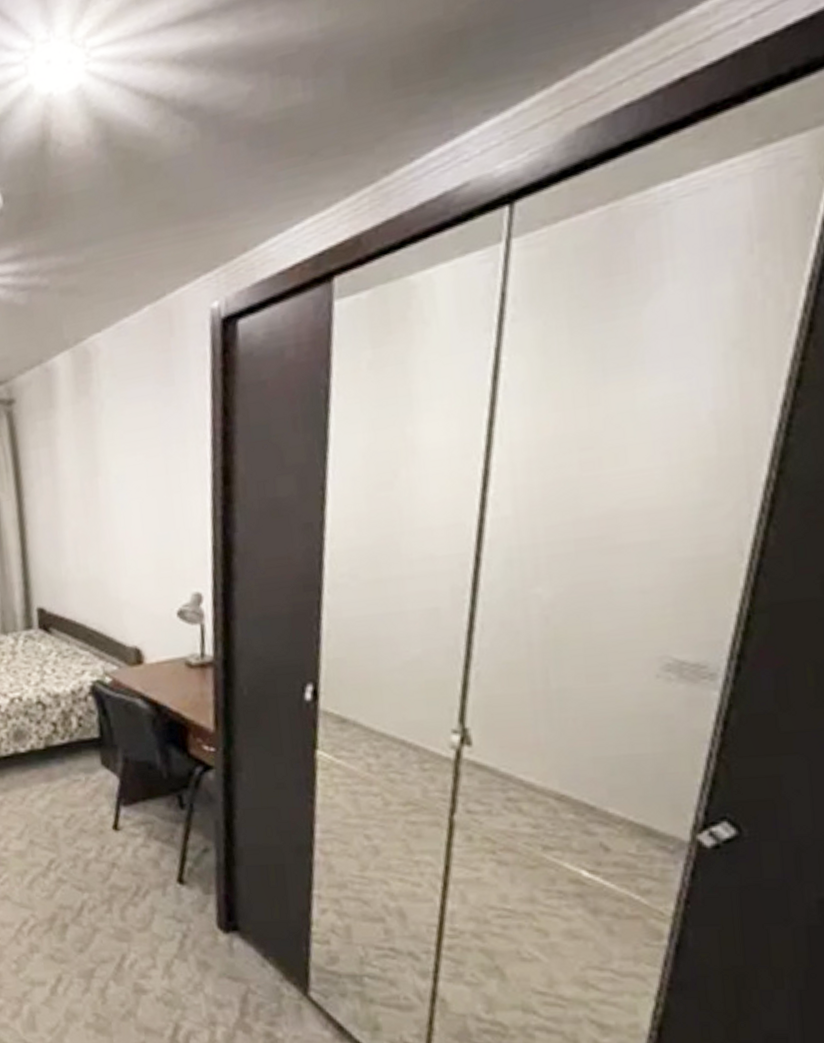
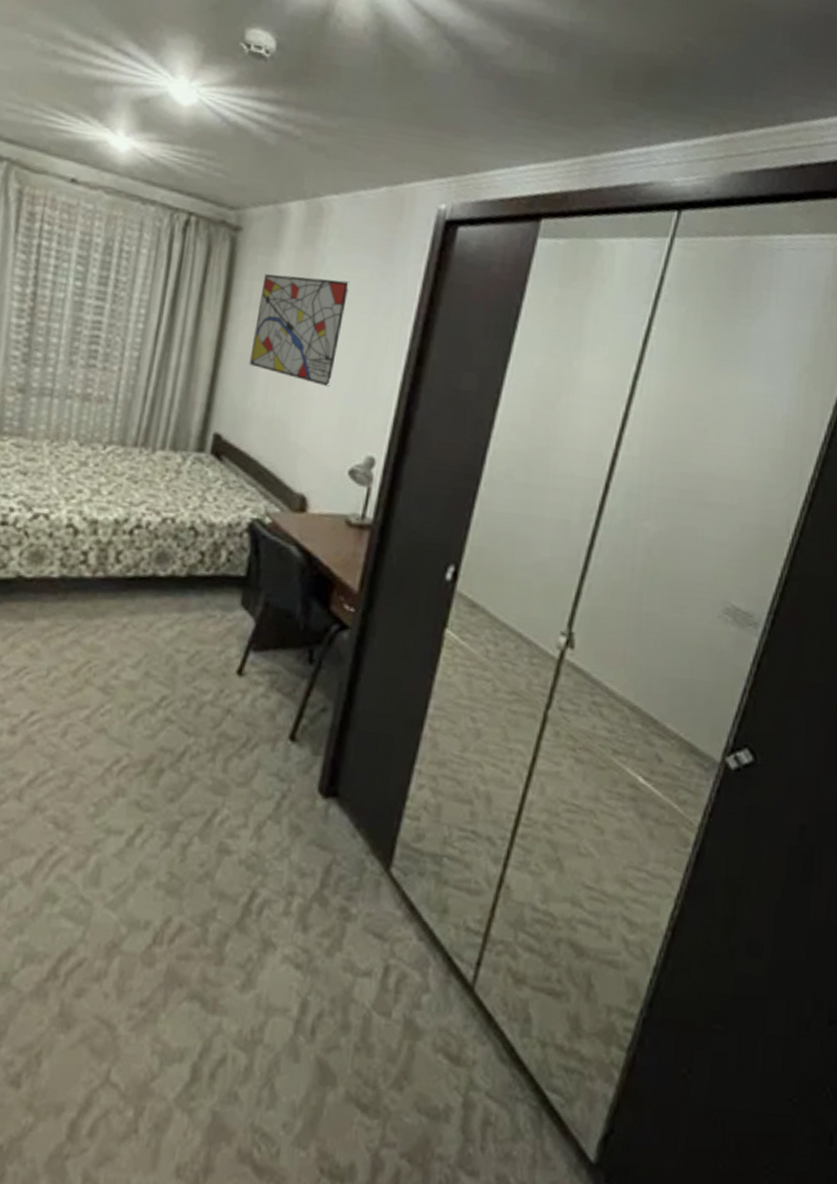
wall art: none [47,419,138,535] -> present [249,274,349,388]

